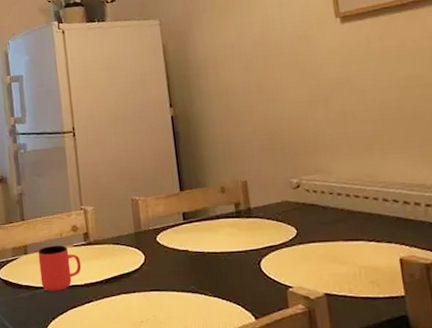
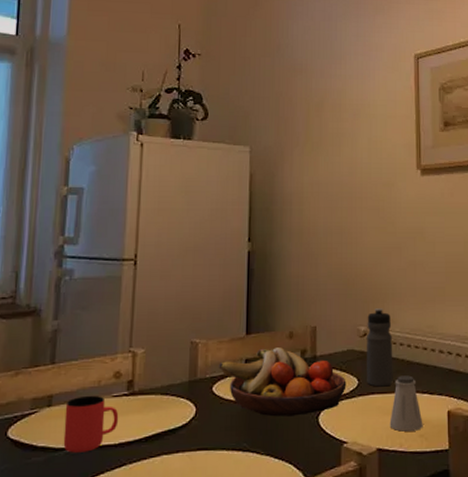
fruit bowl: none [159,201,285,263] -> present [219,347,346,417]
water bottle: none [298,160,334,236] -> present [366,308,393,387]
saltshaker: none [335,224,373,278] -> present [389,375,423,432]

